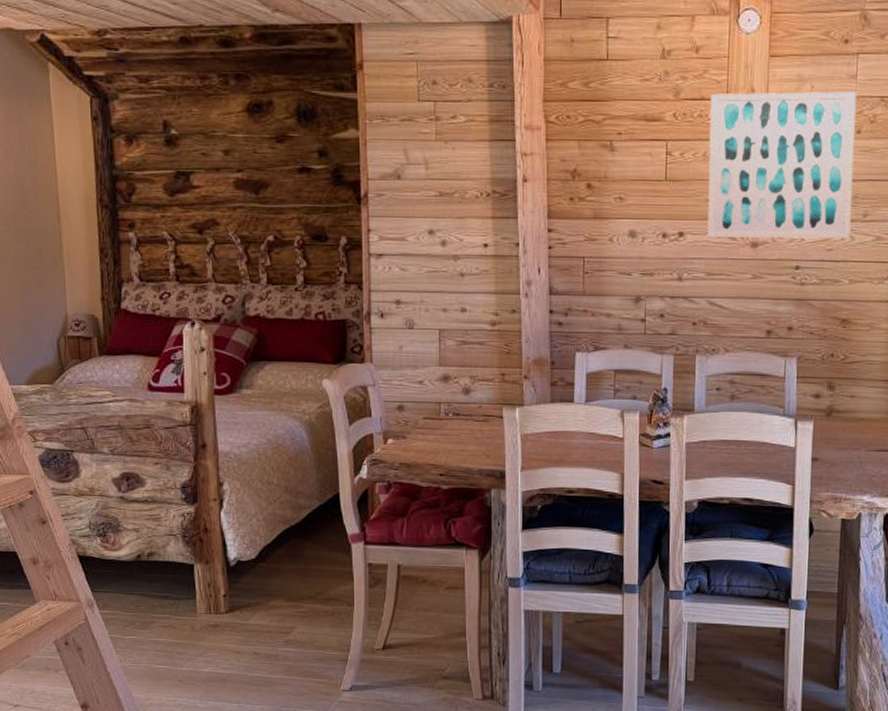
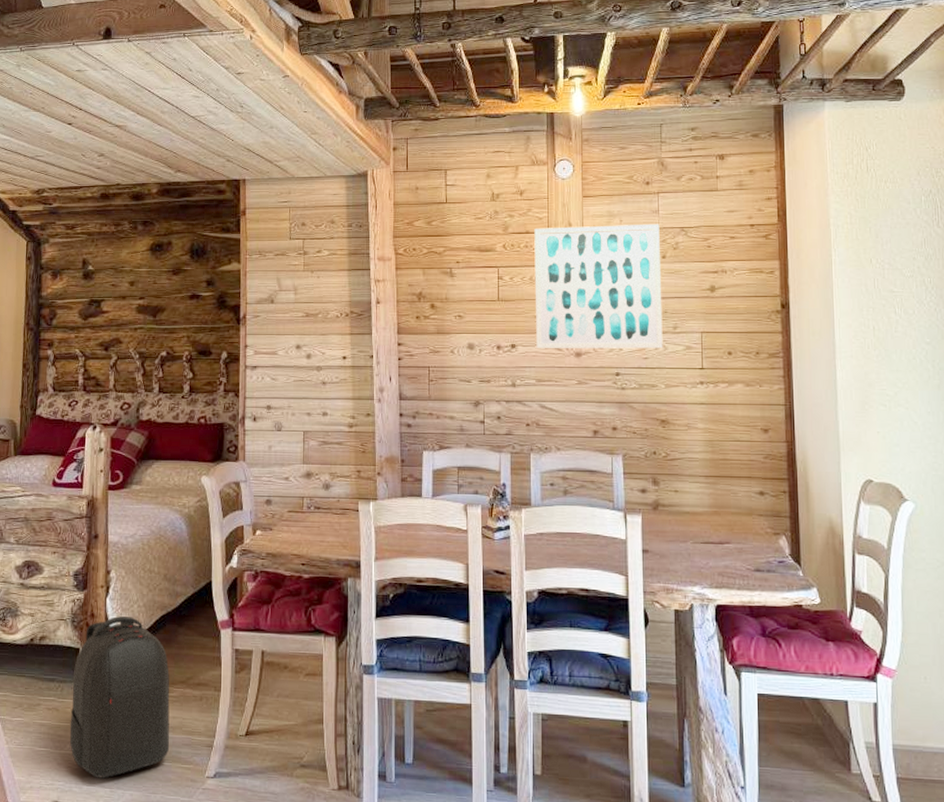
backpack: none [188,530,301,694] -> present [70,615,170,779]

